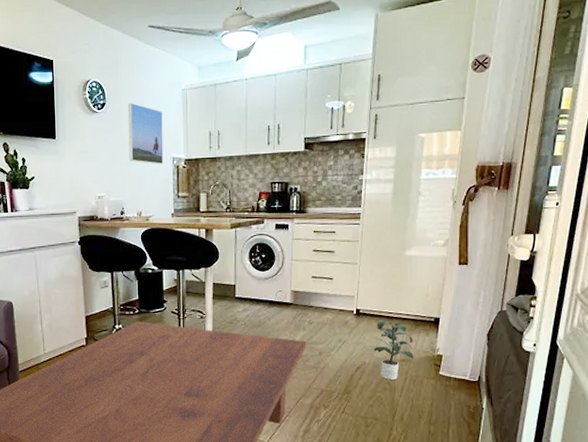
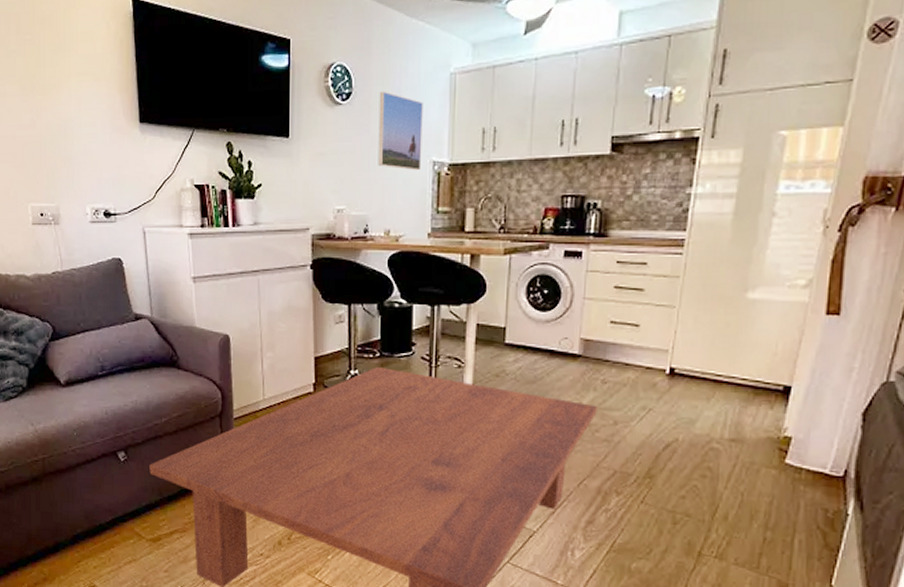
potted plant: present [373,321,414,380] -> none [691,385,749,465]

